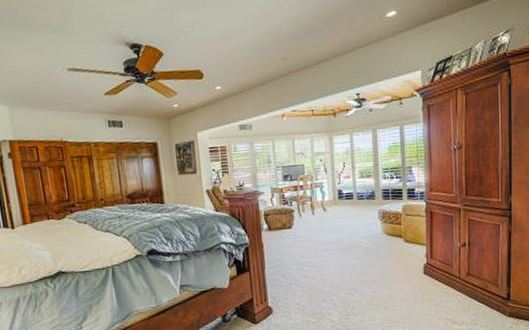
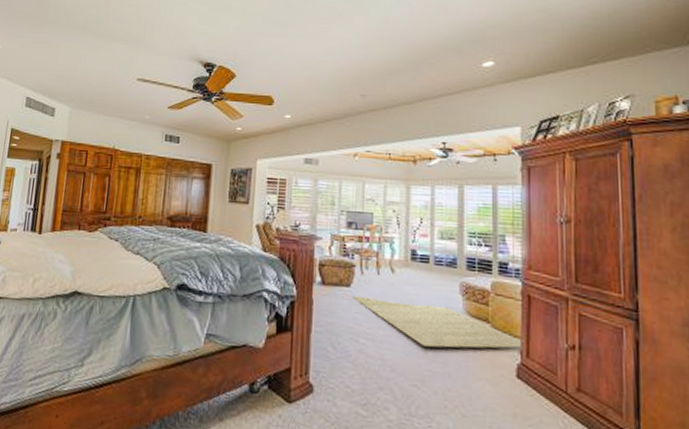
rug: none [295,231,429,265] -> present [353,296,524,349]

